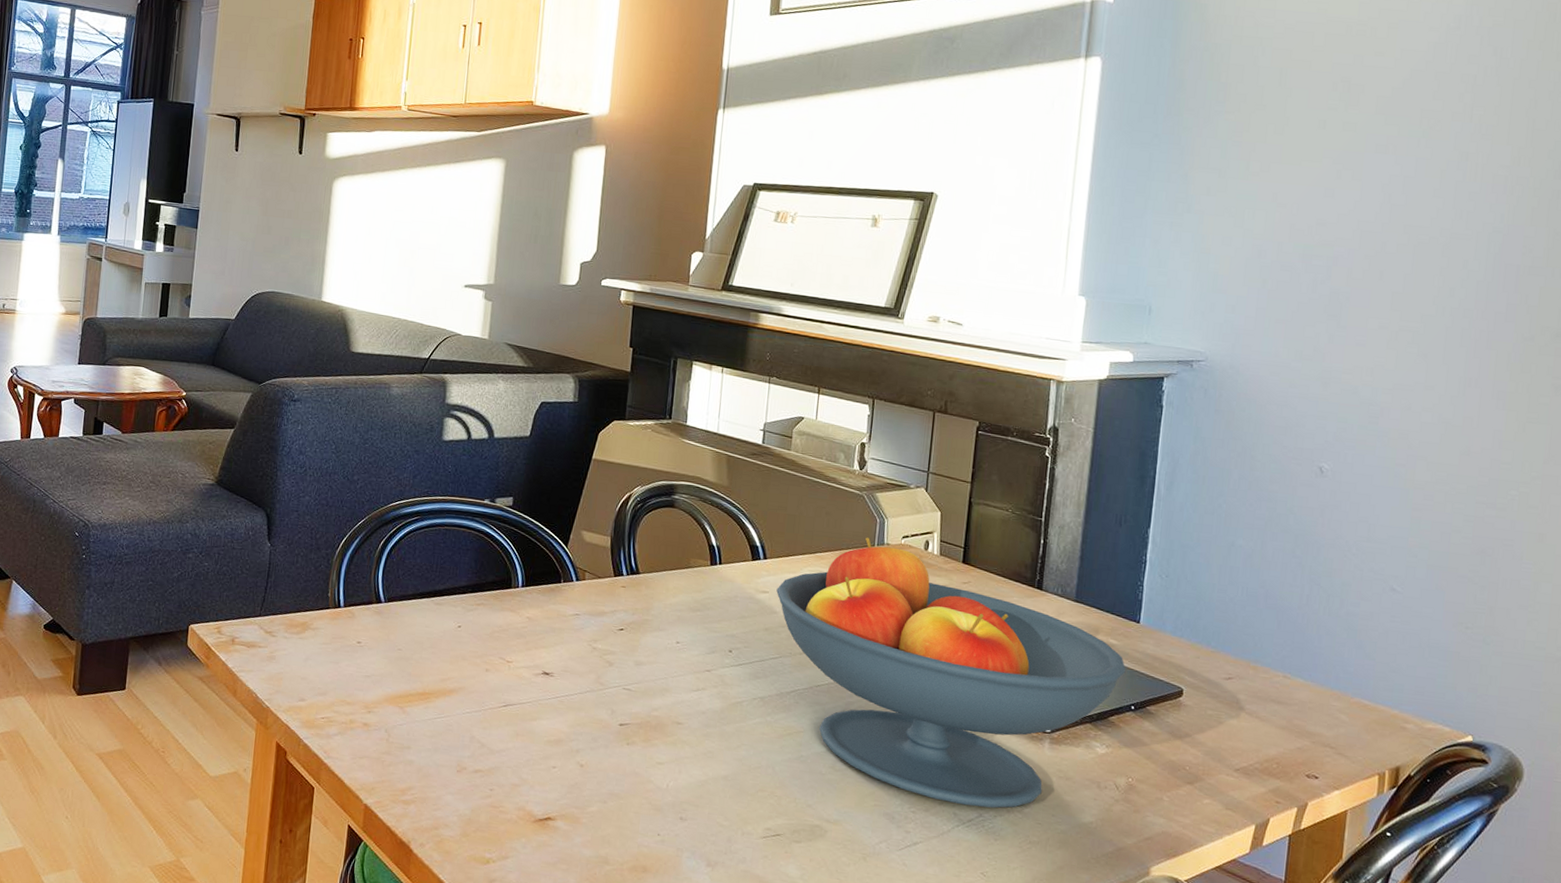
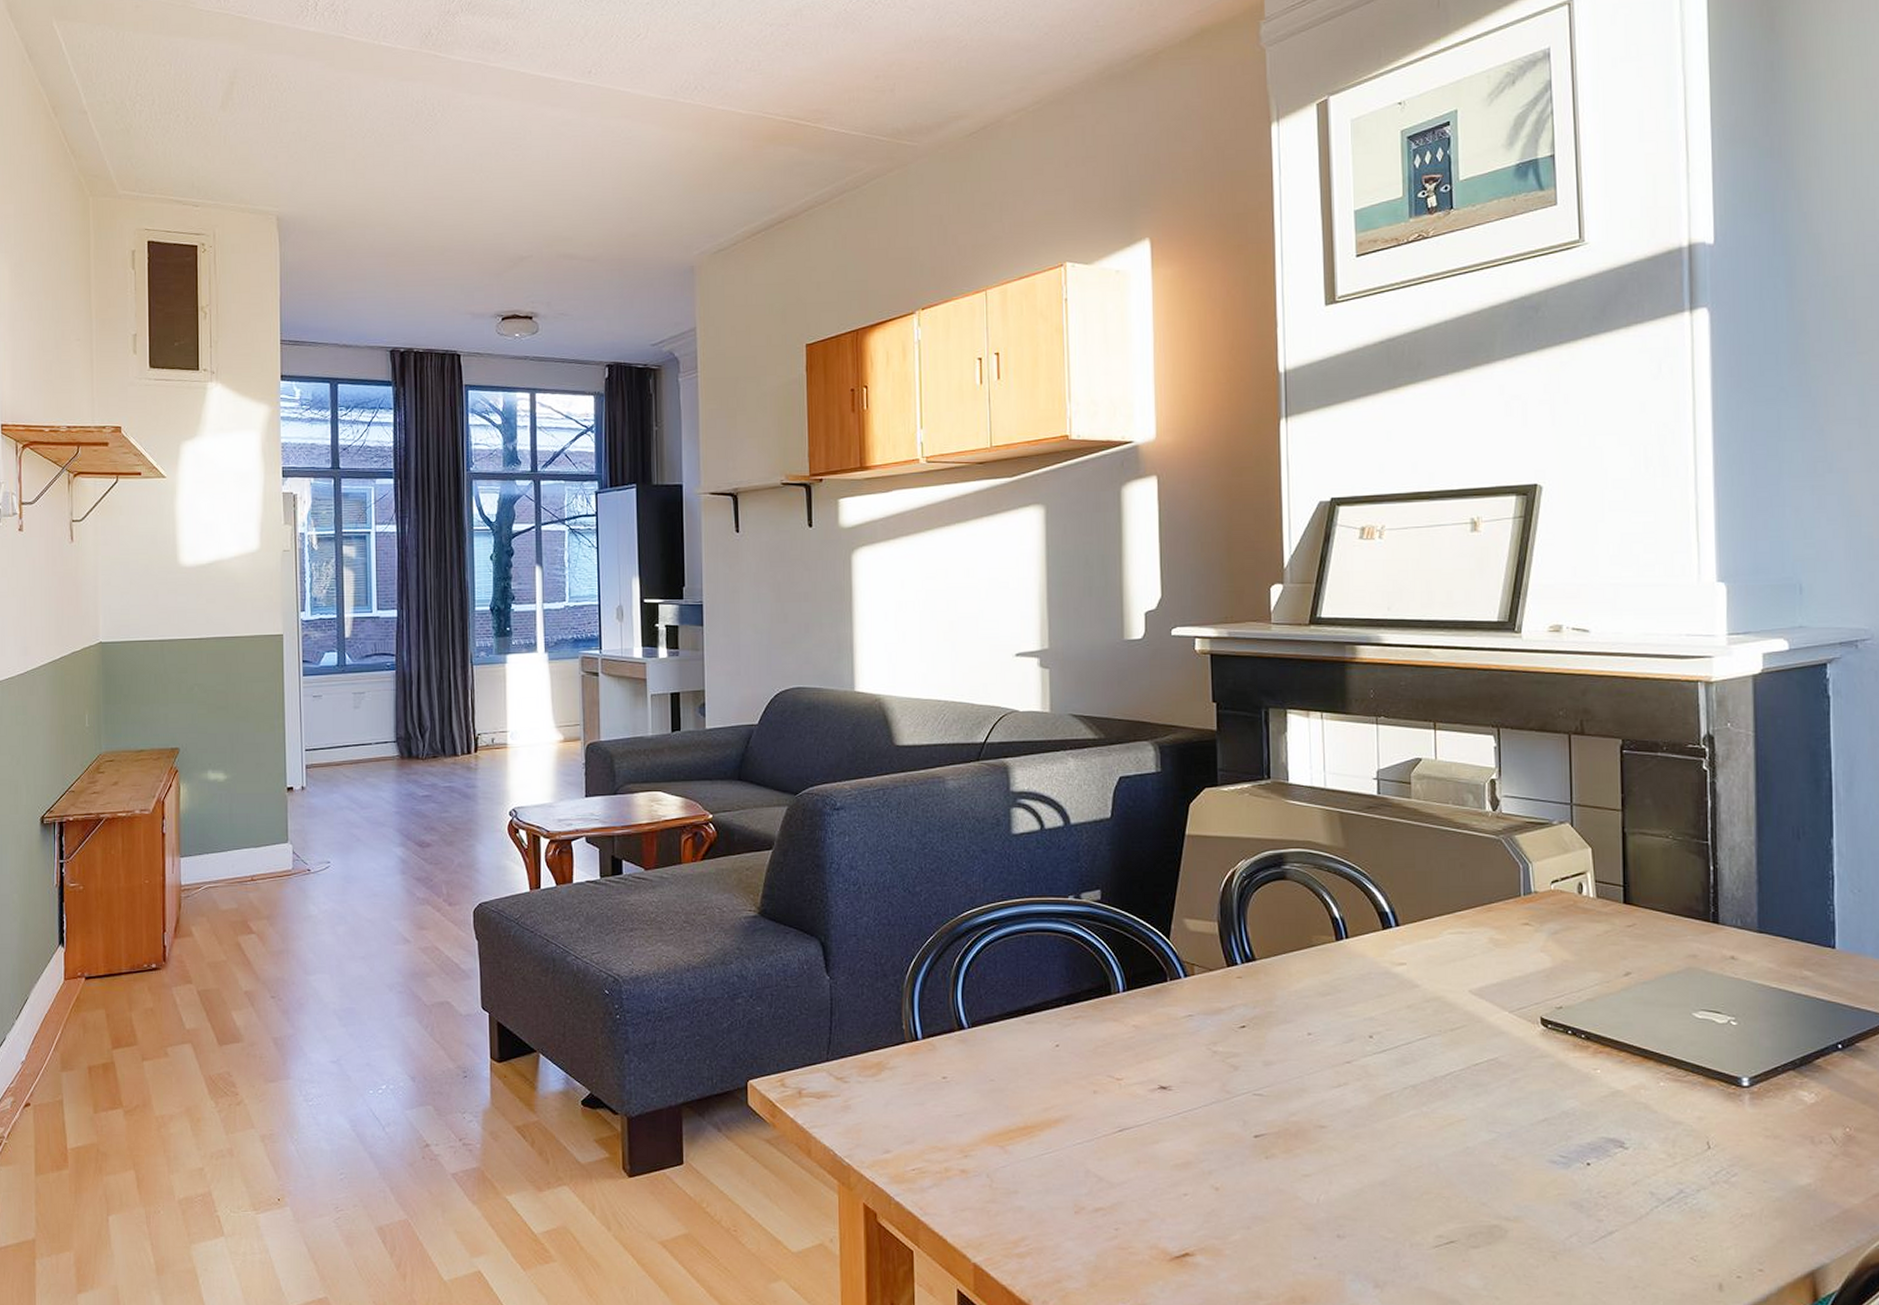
fruit bowl: present [776,537,1126,808] -> none [1415,887,1827,1182]

